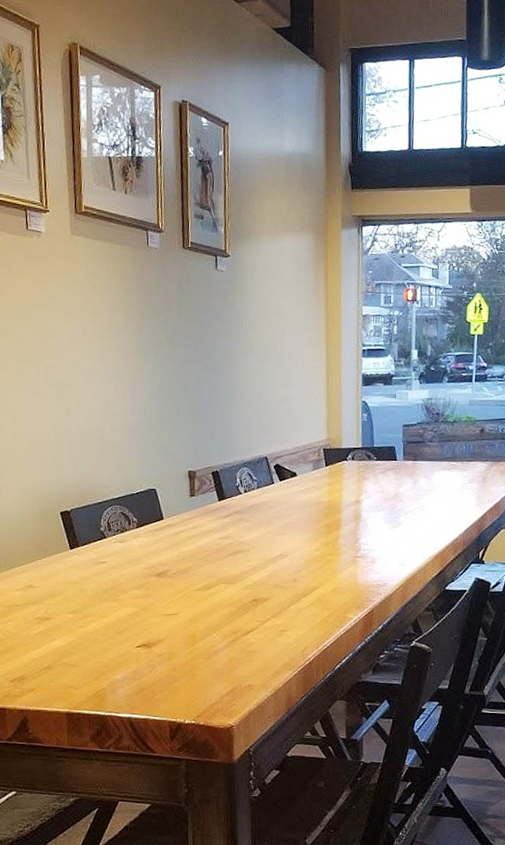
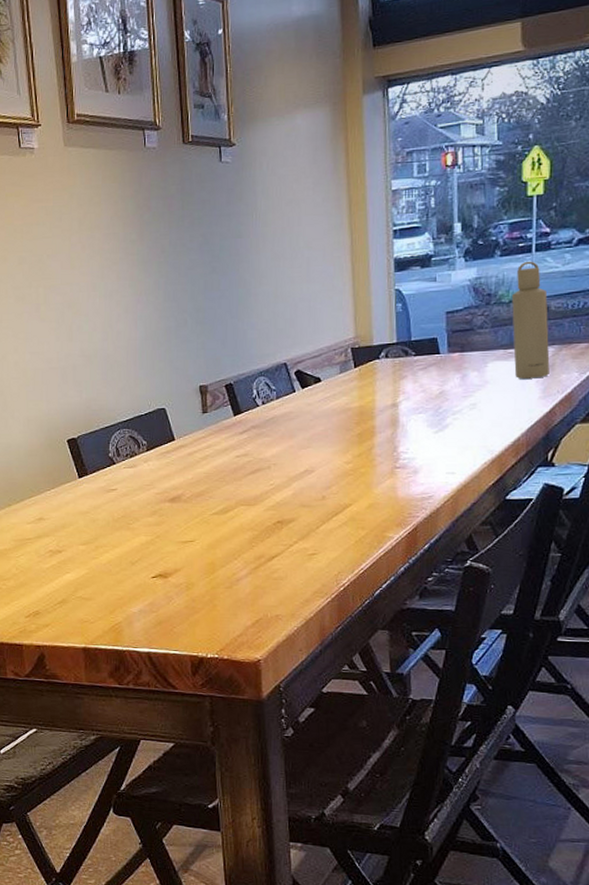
bottle: none [455,388,484,488] -> present [512,261,550,379]

